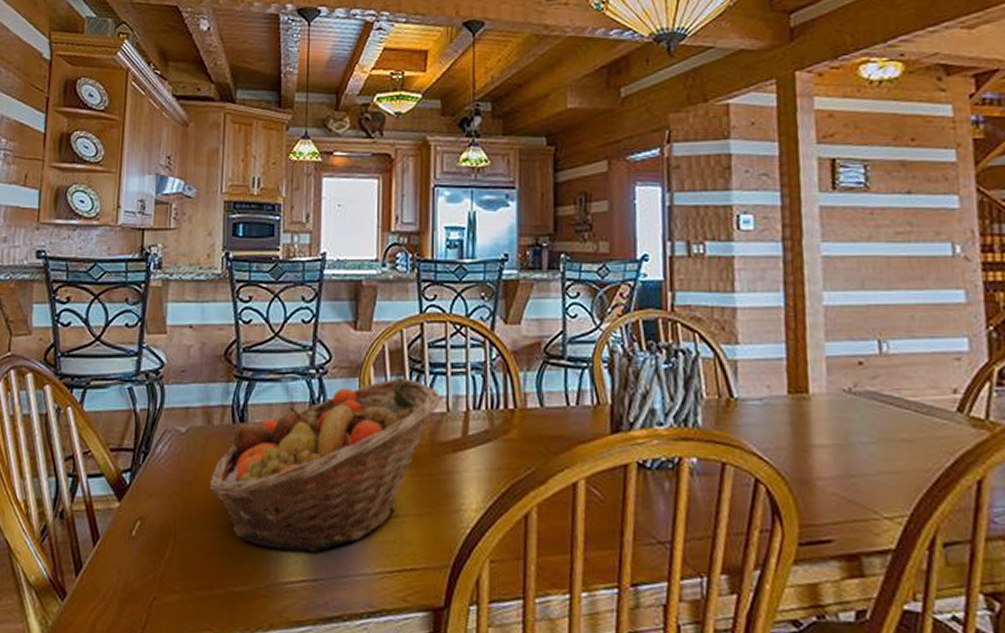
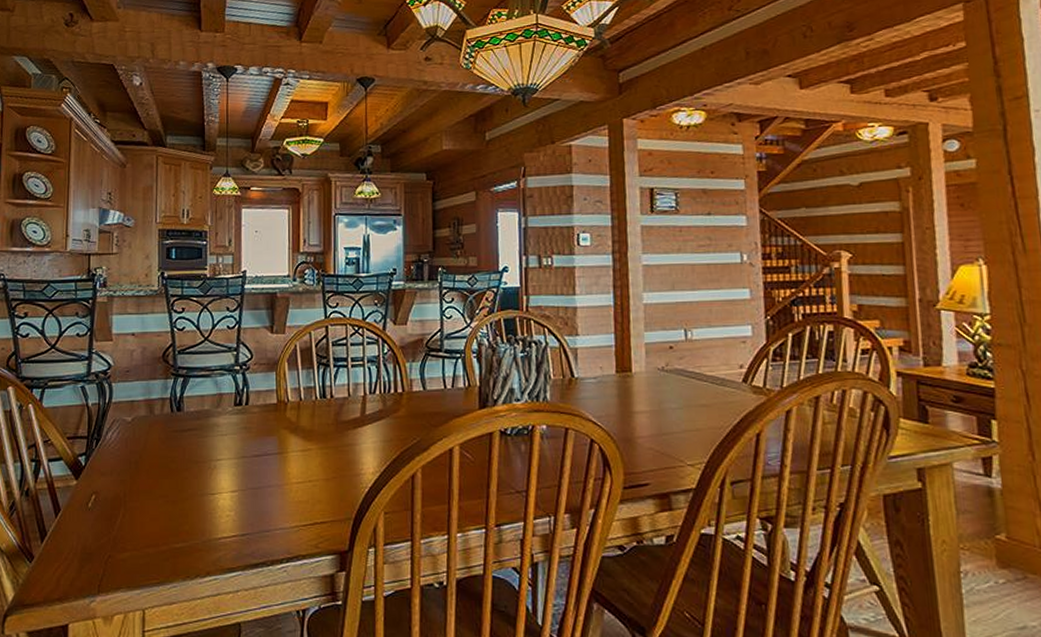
fruit basket: present [209,377,442,553] -> none [152,370,344,514]

